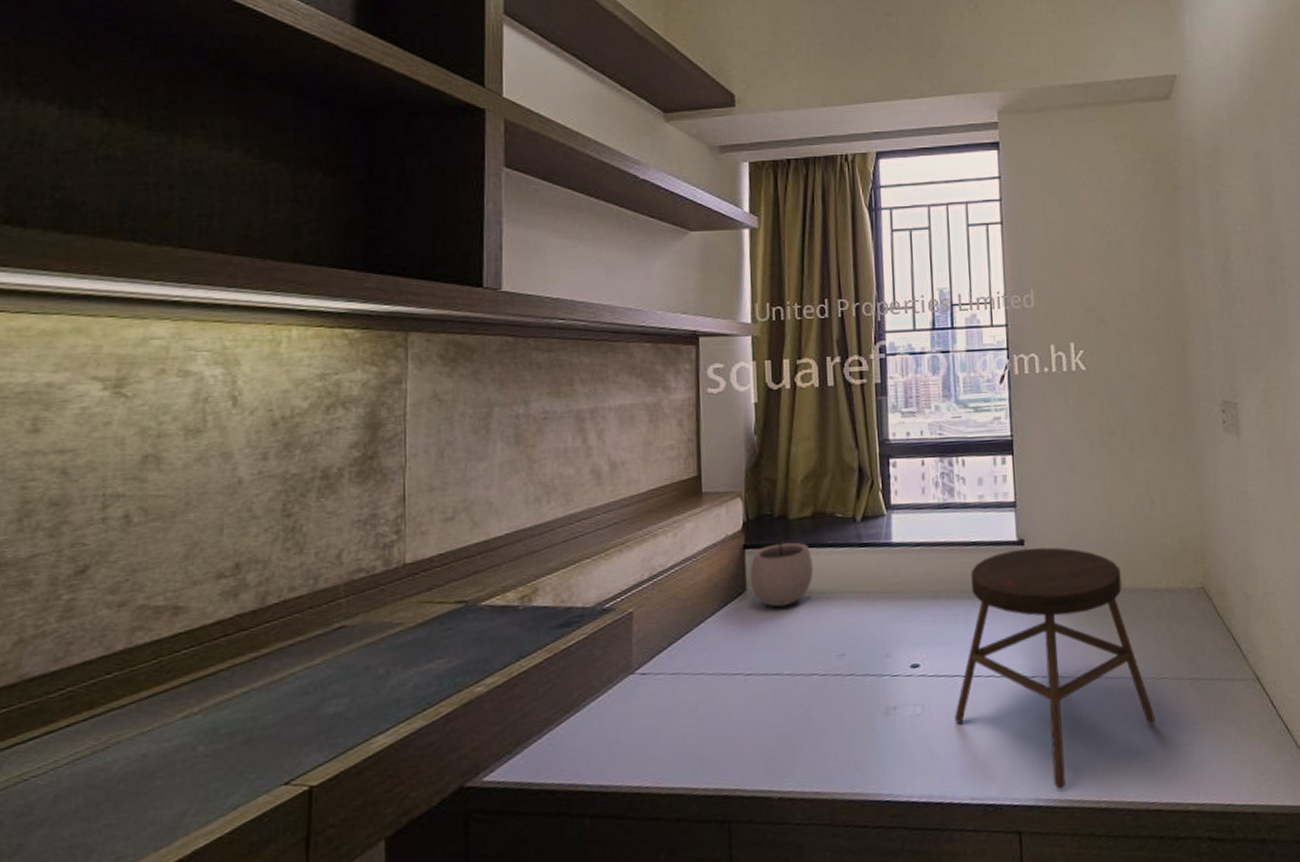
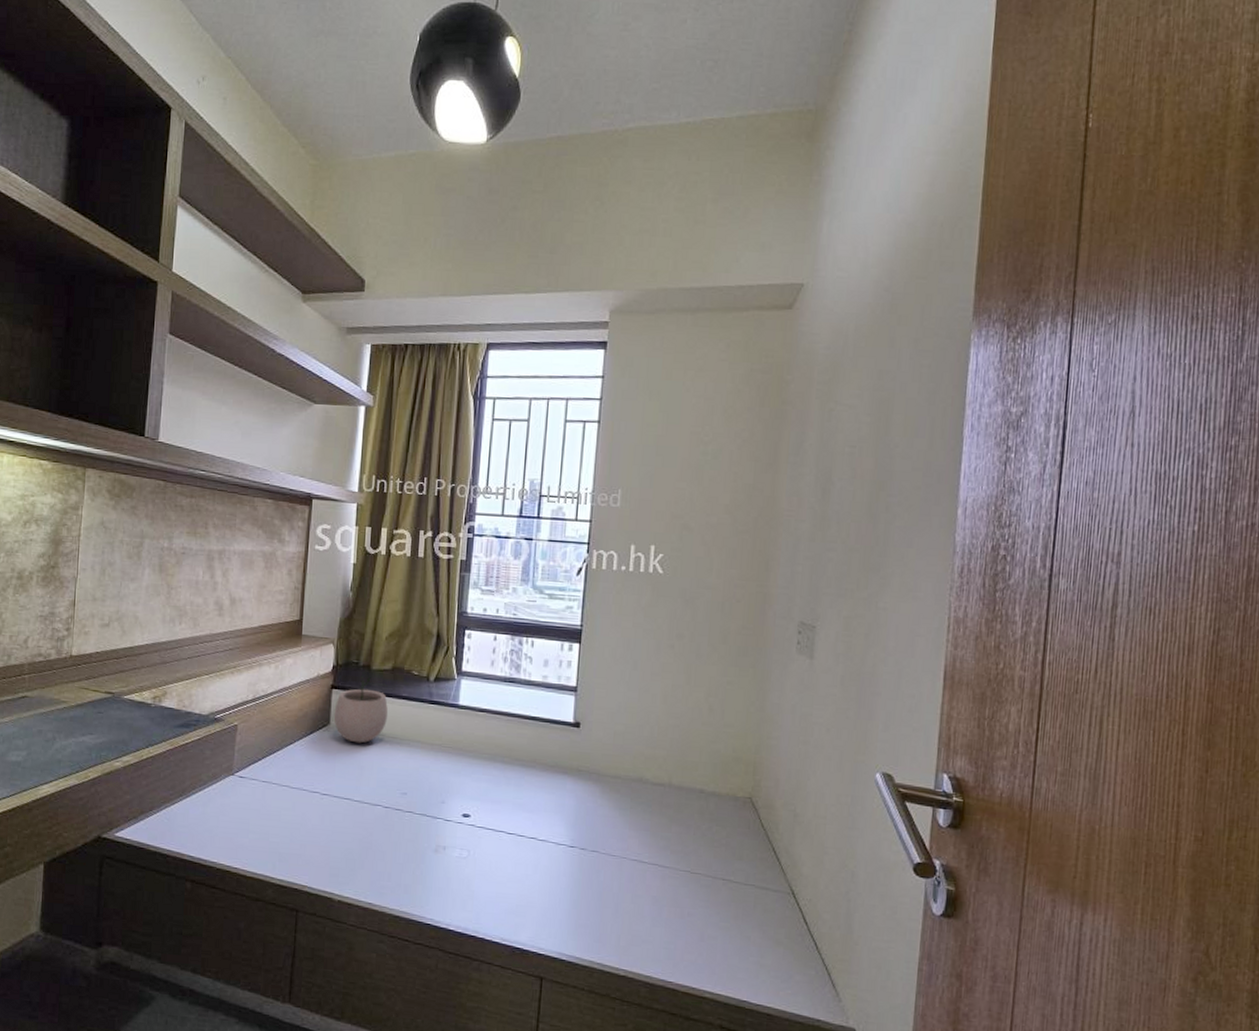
stool: present [955,547,1156,789] -> none [496,730,684,950]

